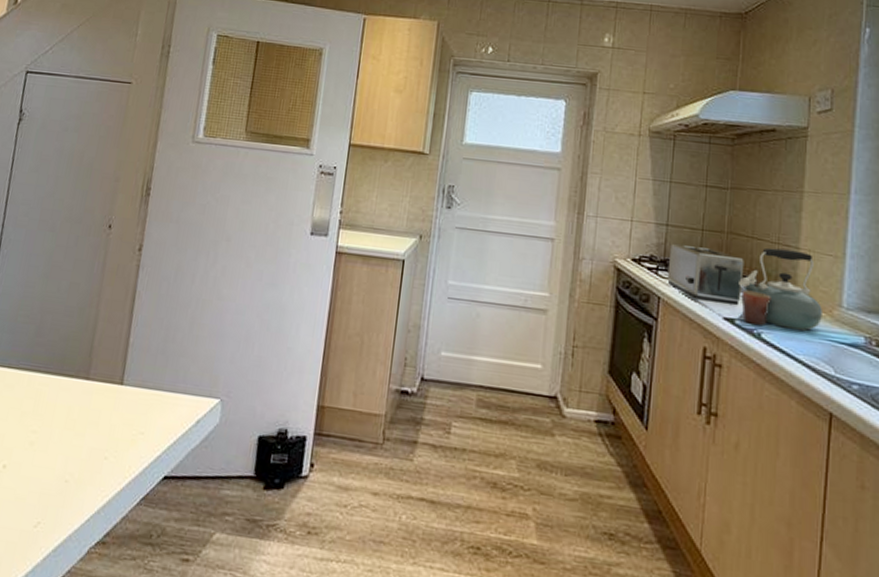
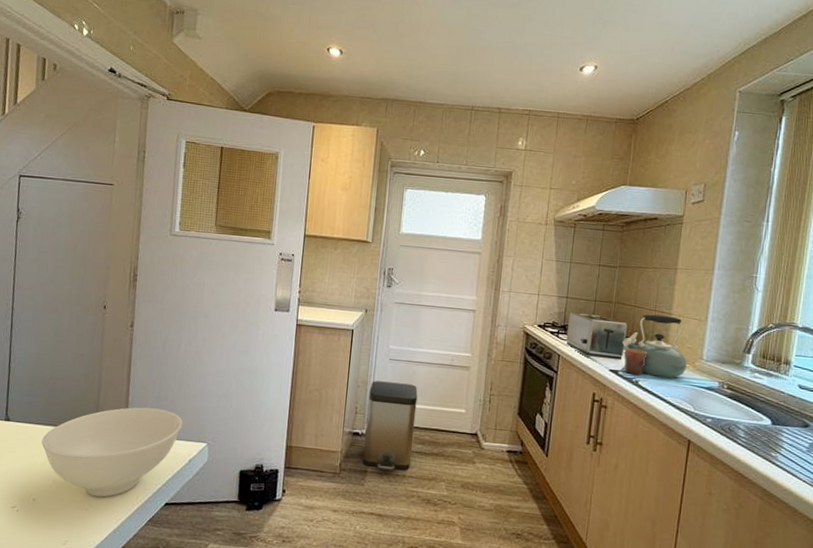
bowl: none [20,350,193,467] -> present [41,407,183,498]
pedal bin: none [412,324,483,443] -> present [362,381,418,471]

